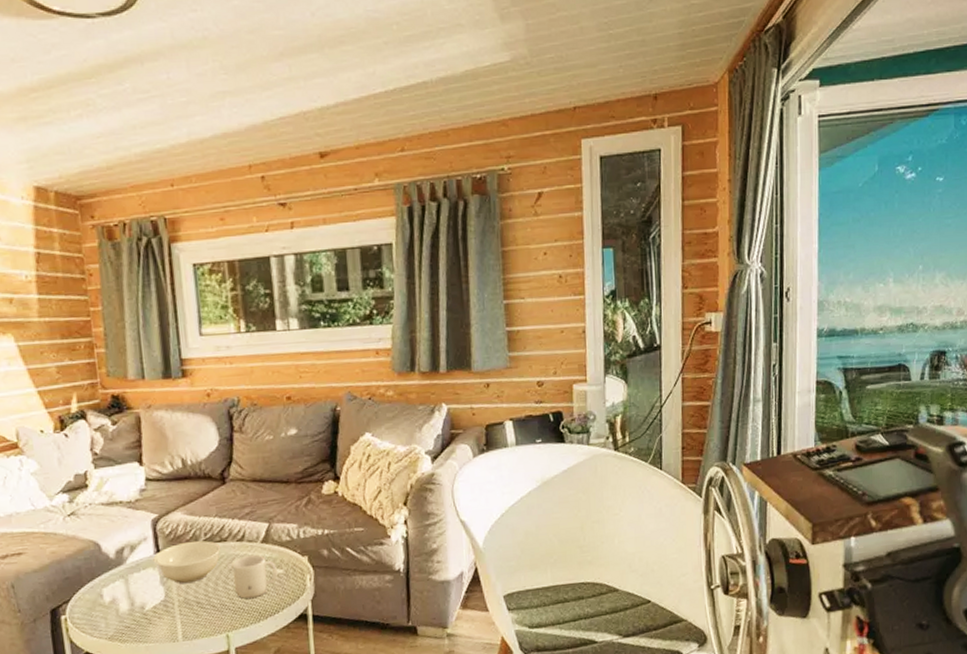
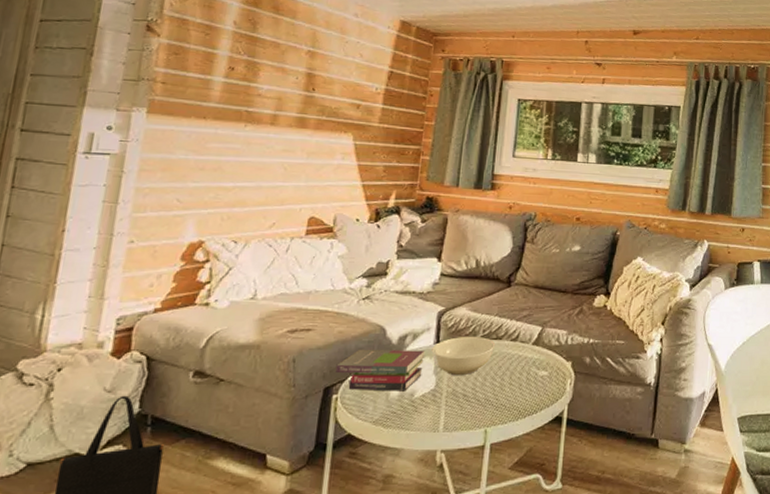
books: none [57,561,149,610] -> present [335,349,425,392]
mug: present [231,554,278,599] -> none [501,354,543,396]

